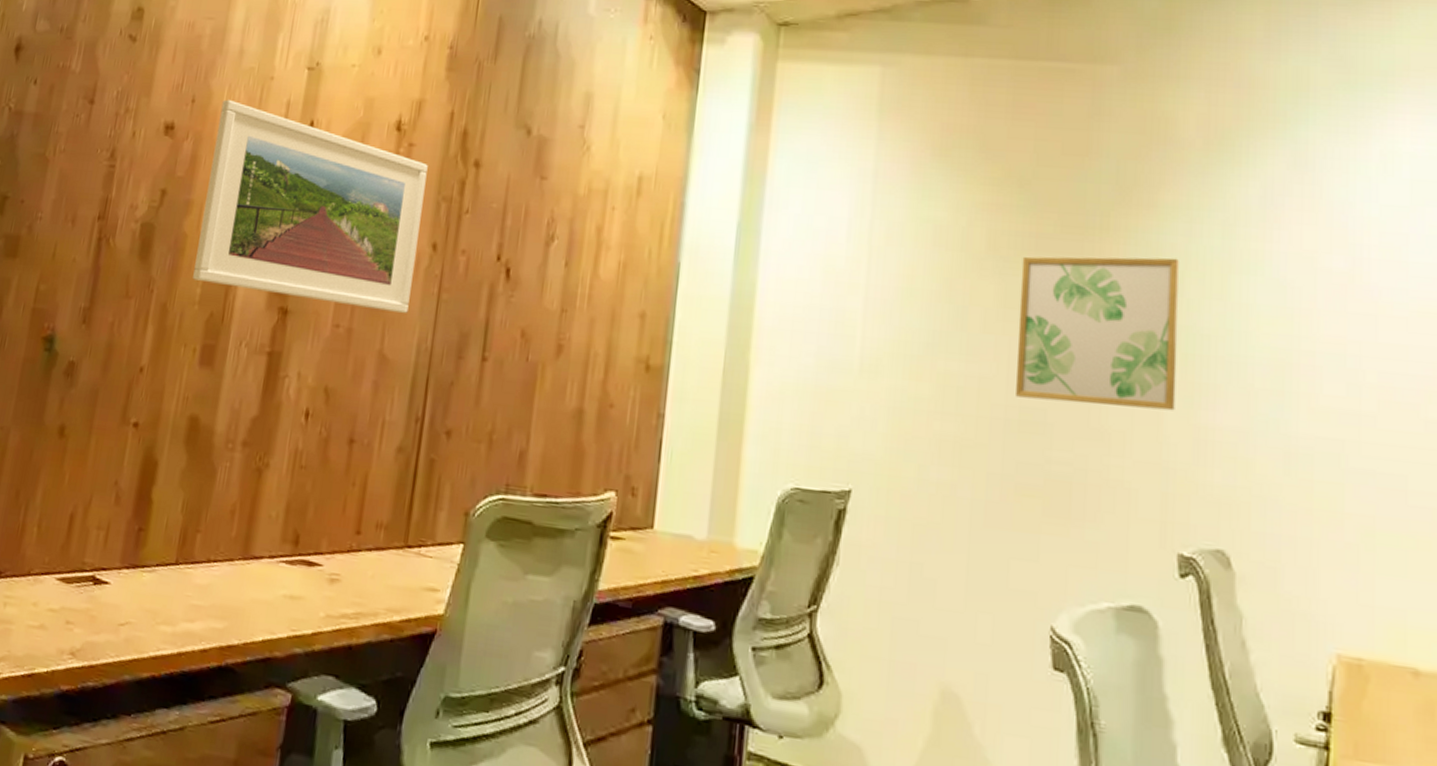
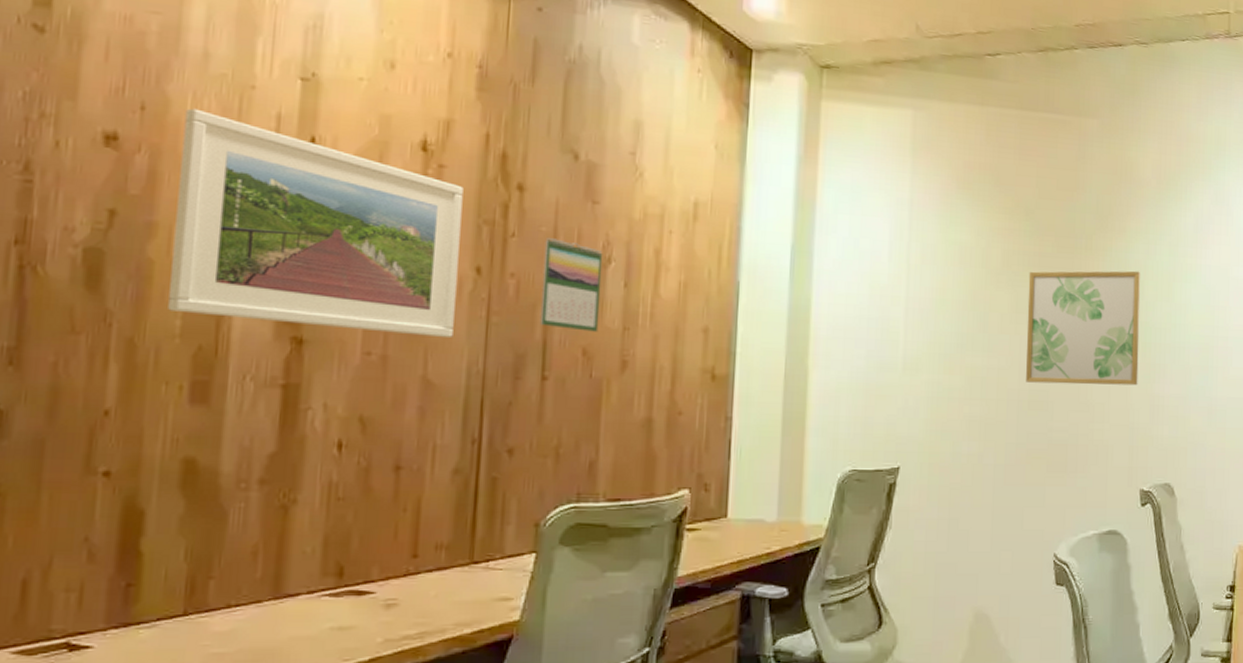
calendar: none [484,215,547,313] -> present [539,238,603,332]

